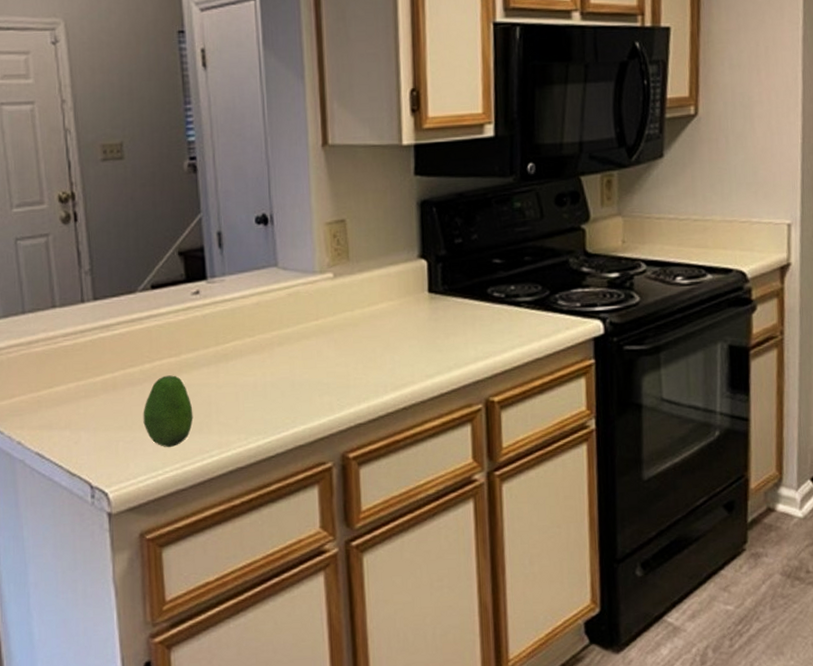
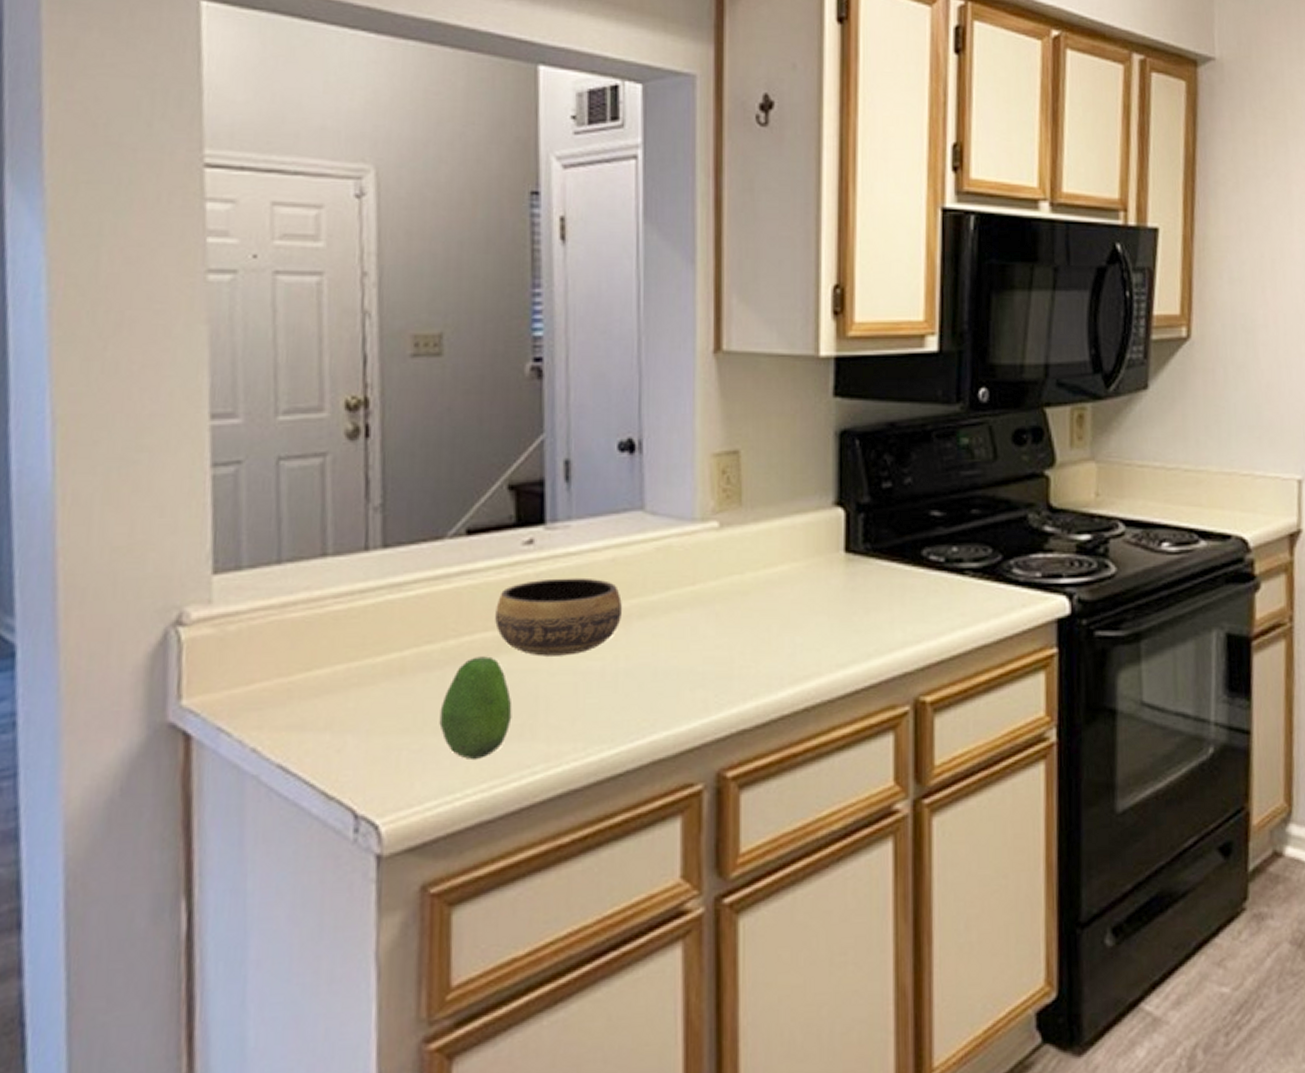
bowl: none [176,317,266,374] -> present [495,577,622,656]

